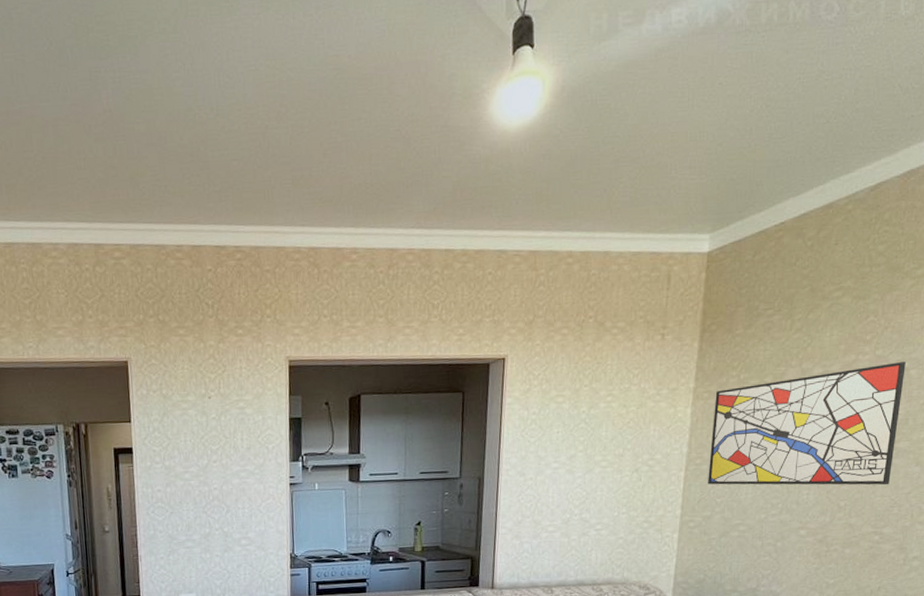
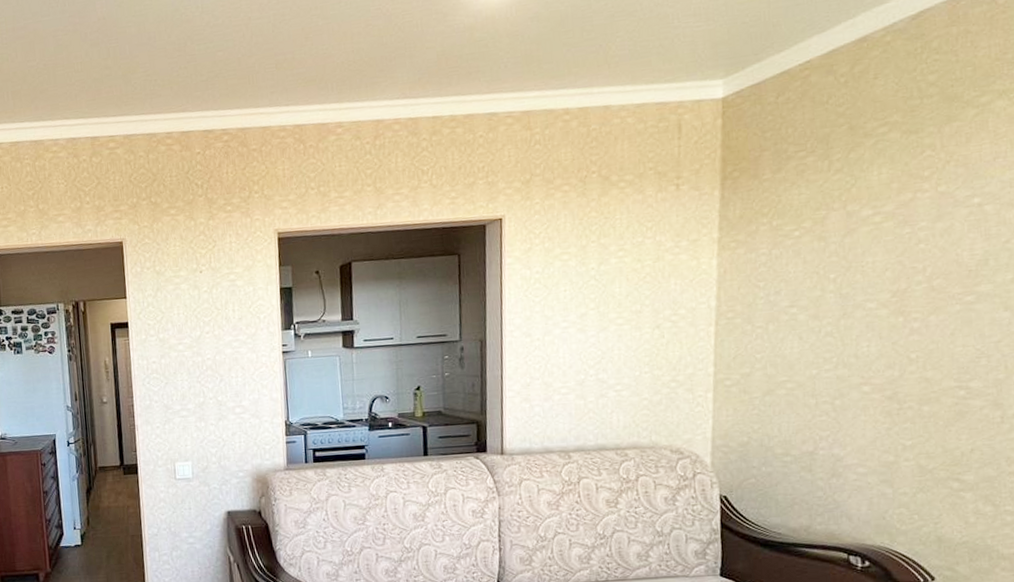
wall art: present [708,362,906,485] -> none [743,197,978,340]

